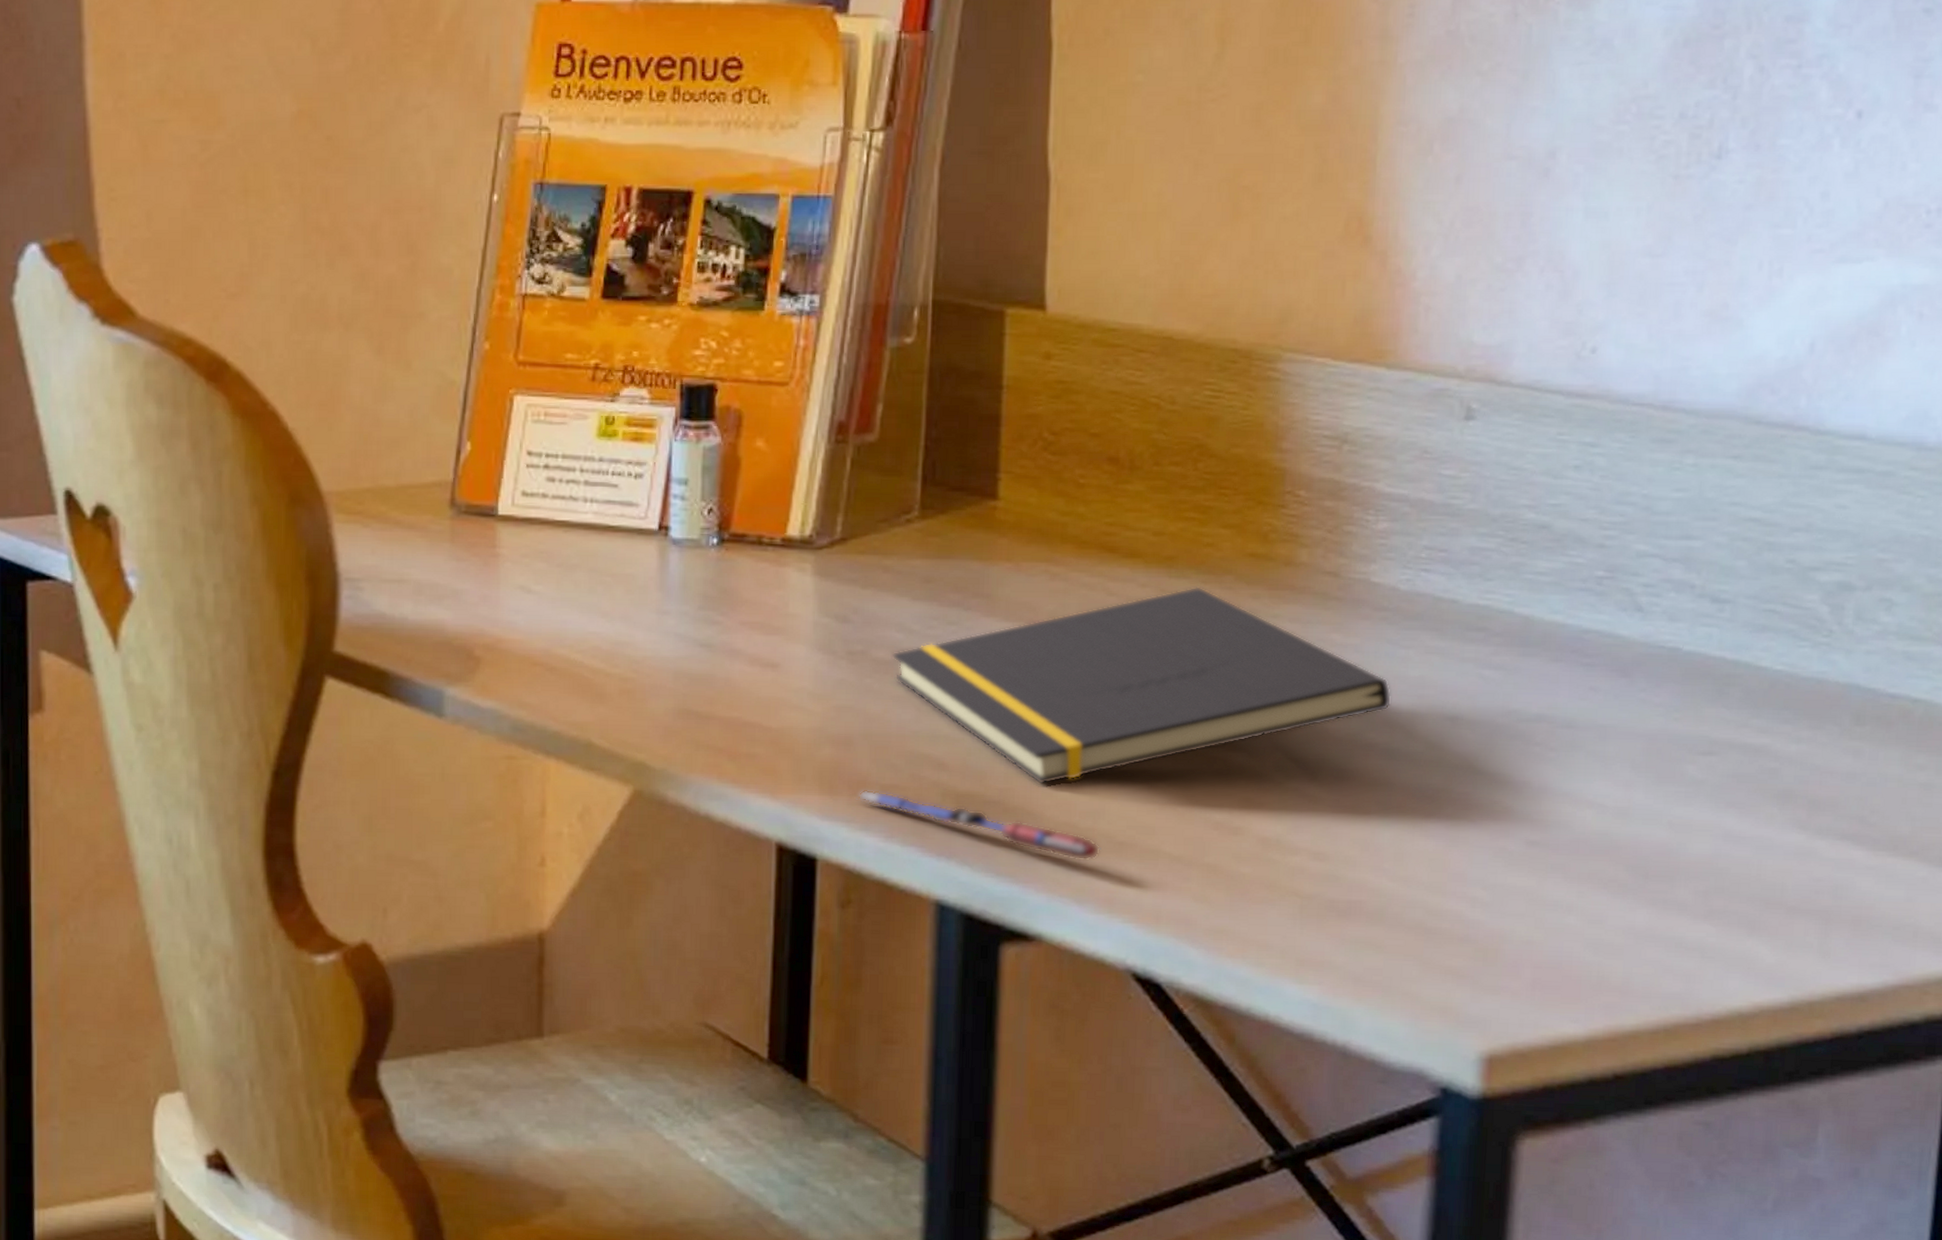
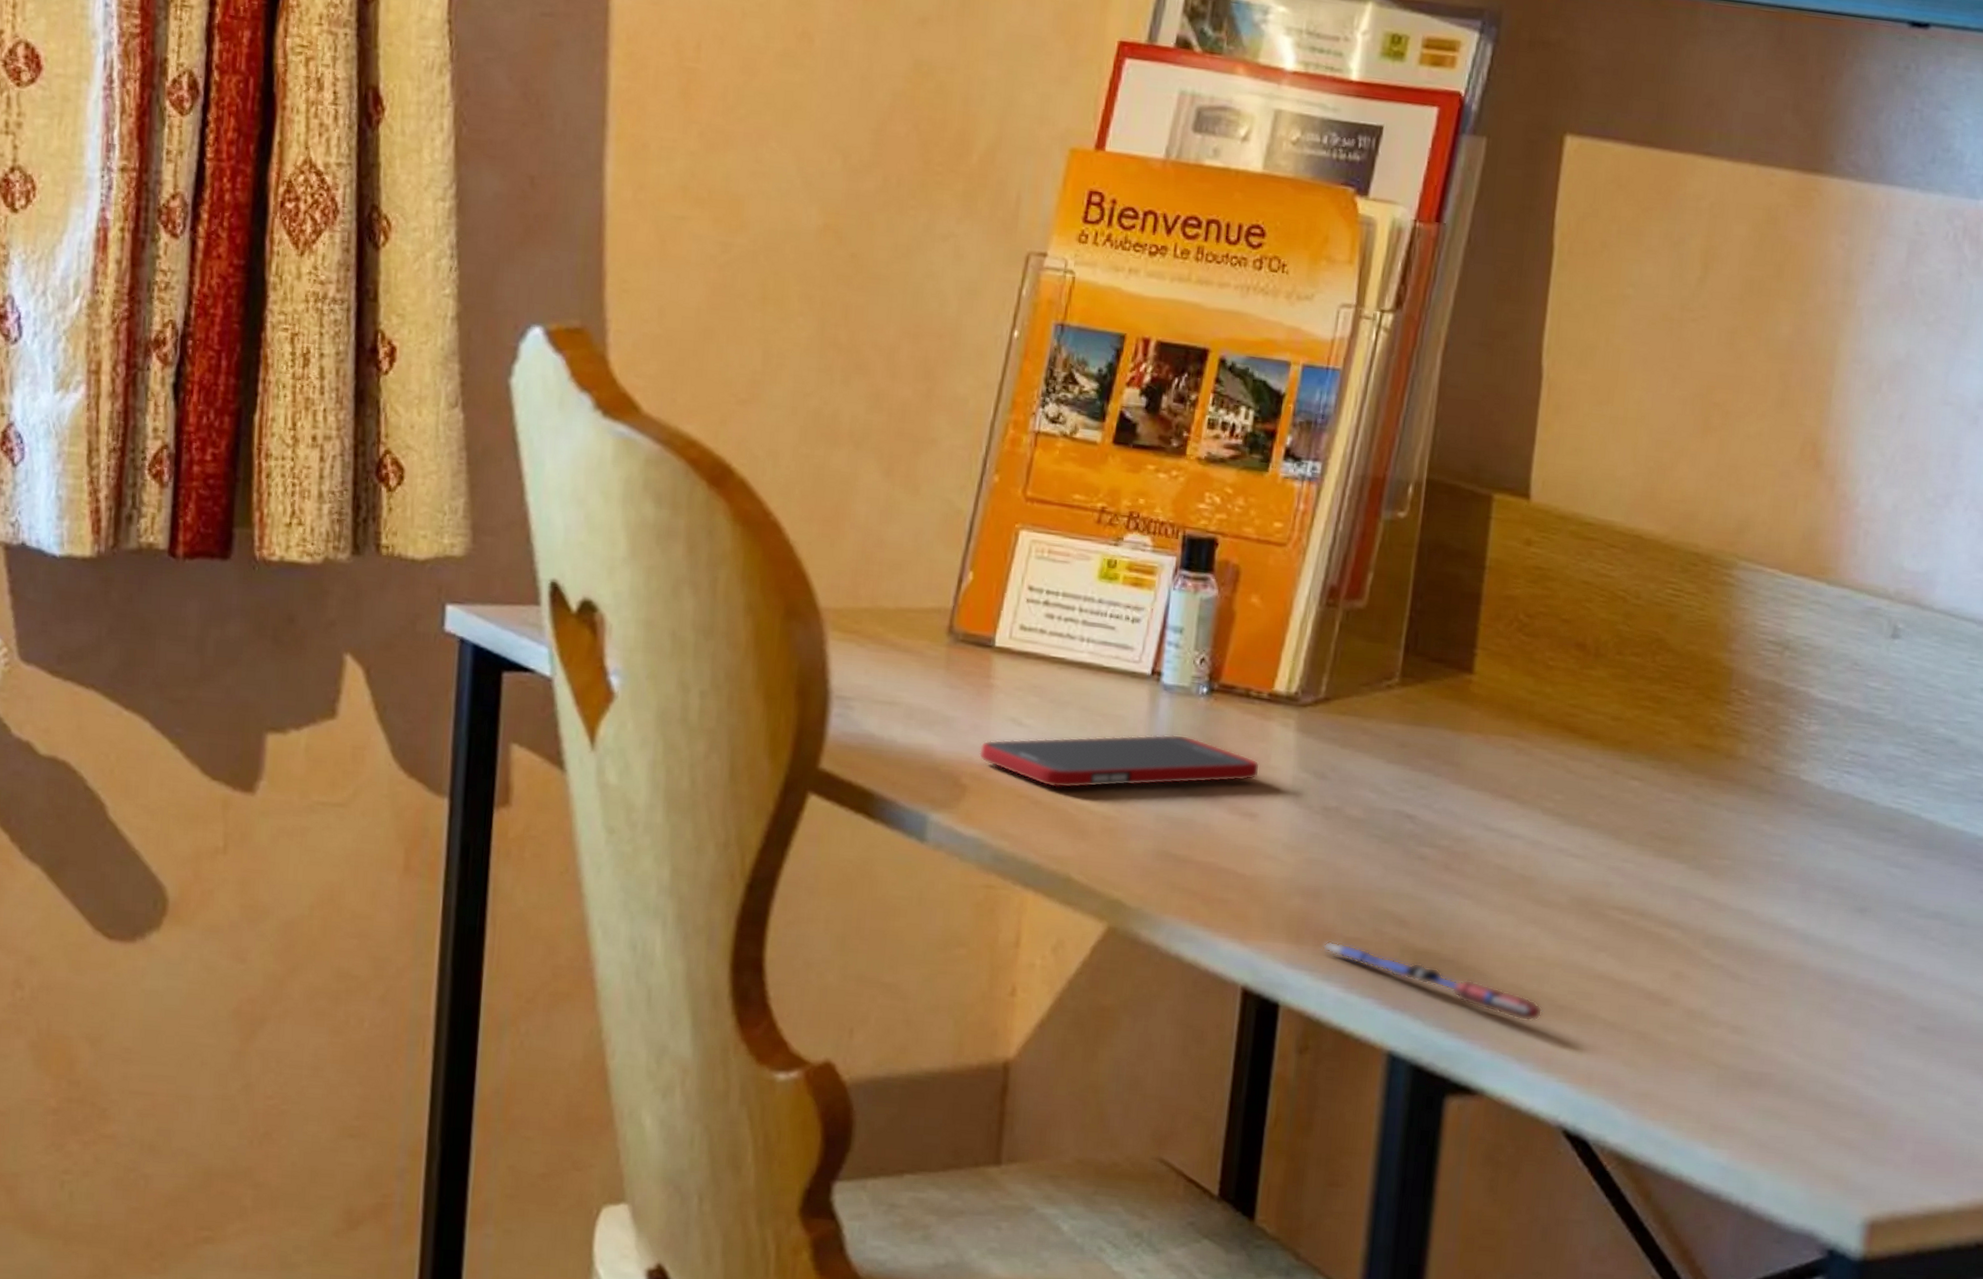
cell phone: none [491,589,778,653] -> present [979,734,1260,789]
notepad: present [893,586,1392,785] -> none [1365,771,1811,947]

